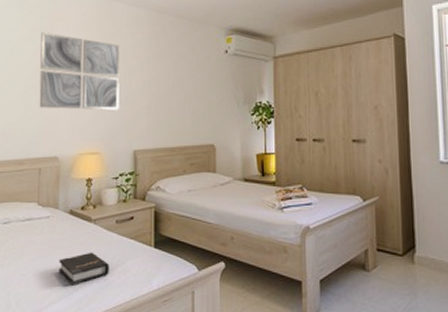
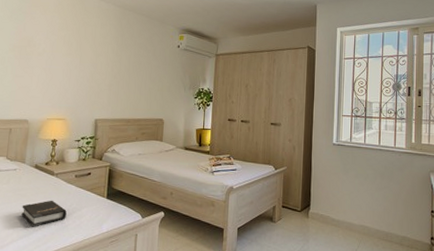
wall art: present [39,31,120,110] -> none [14,14,90,85]

